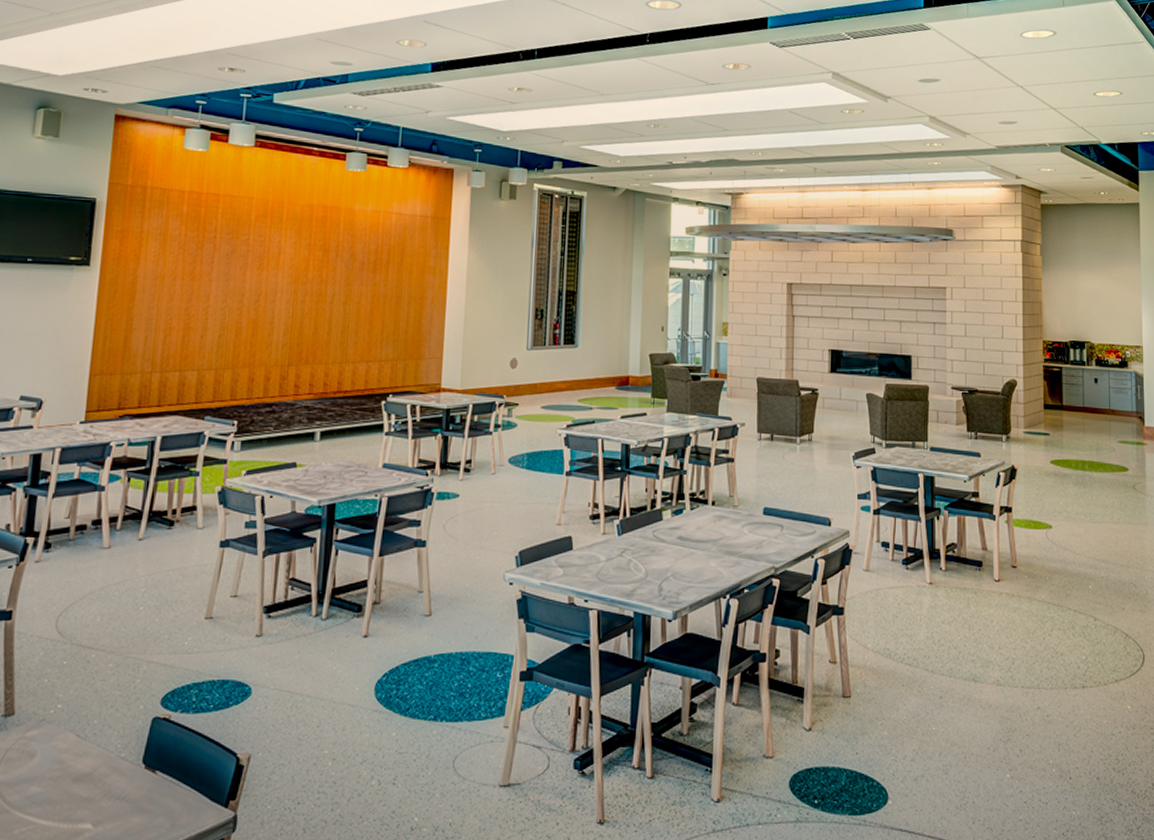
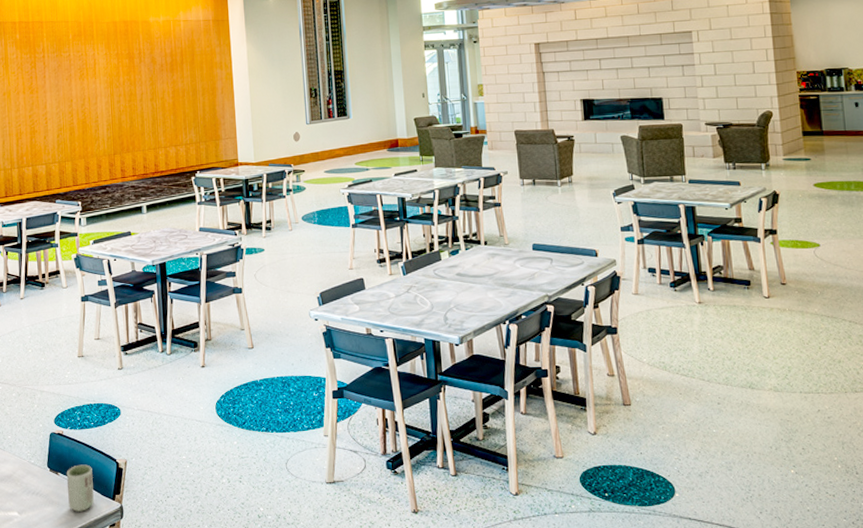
cup: none [164,760,203,823] -> present [66,464,94,512]

